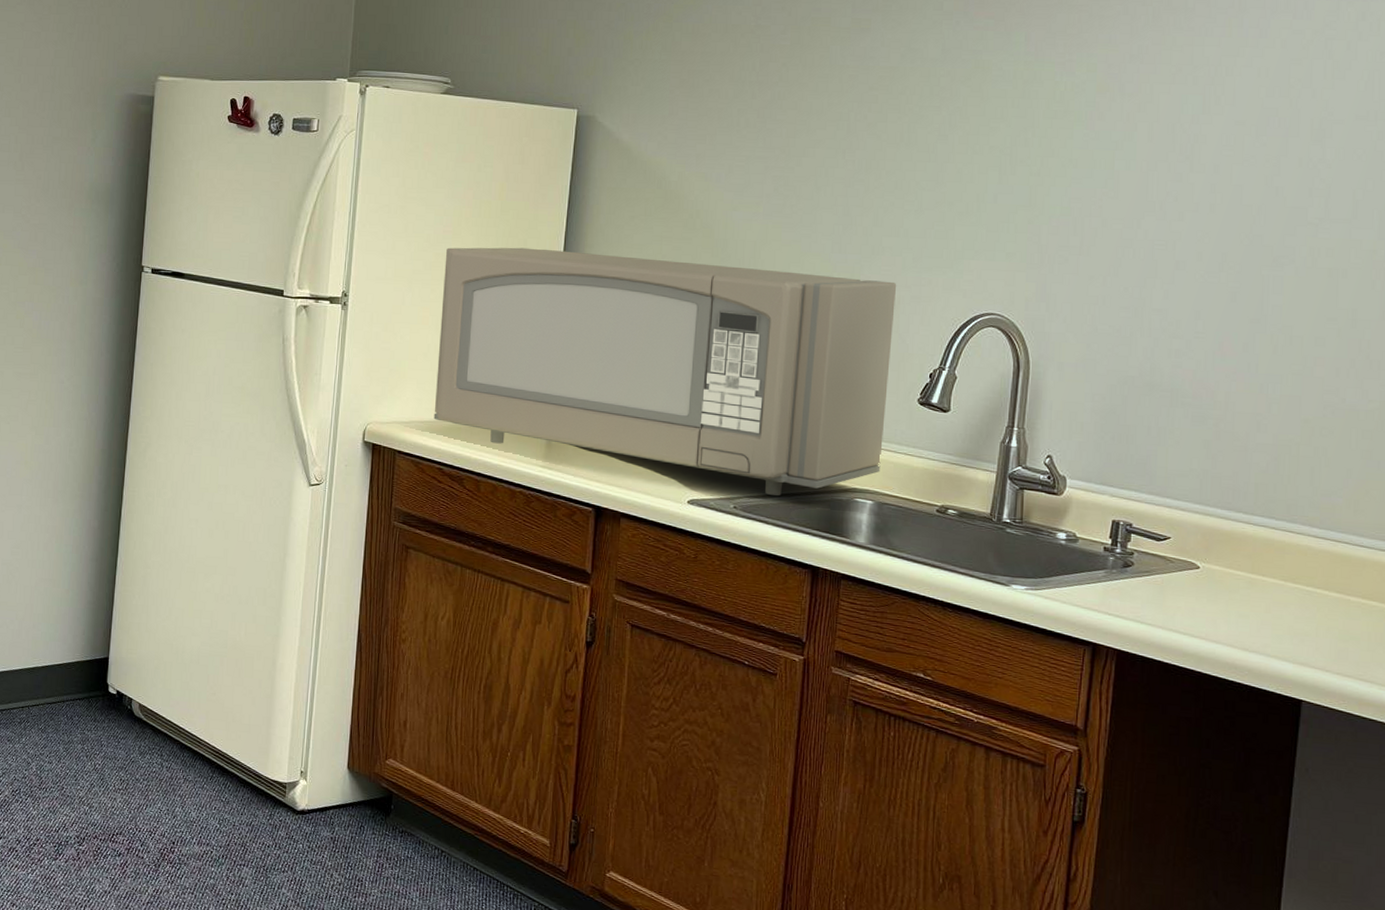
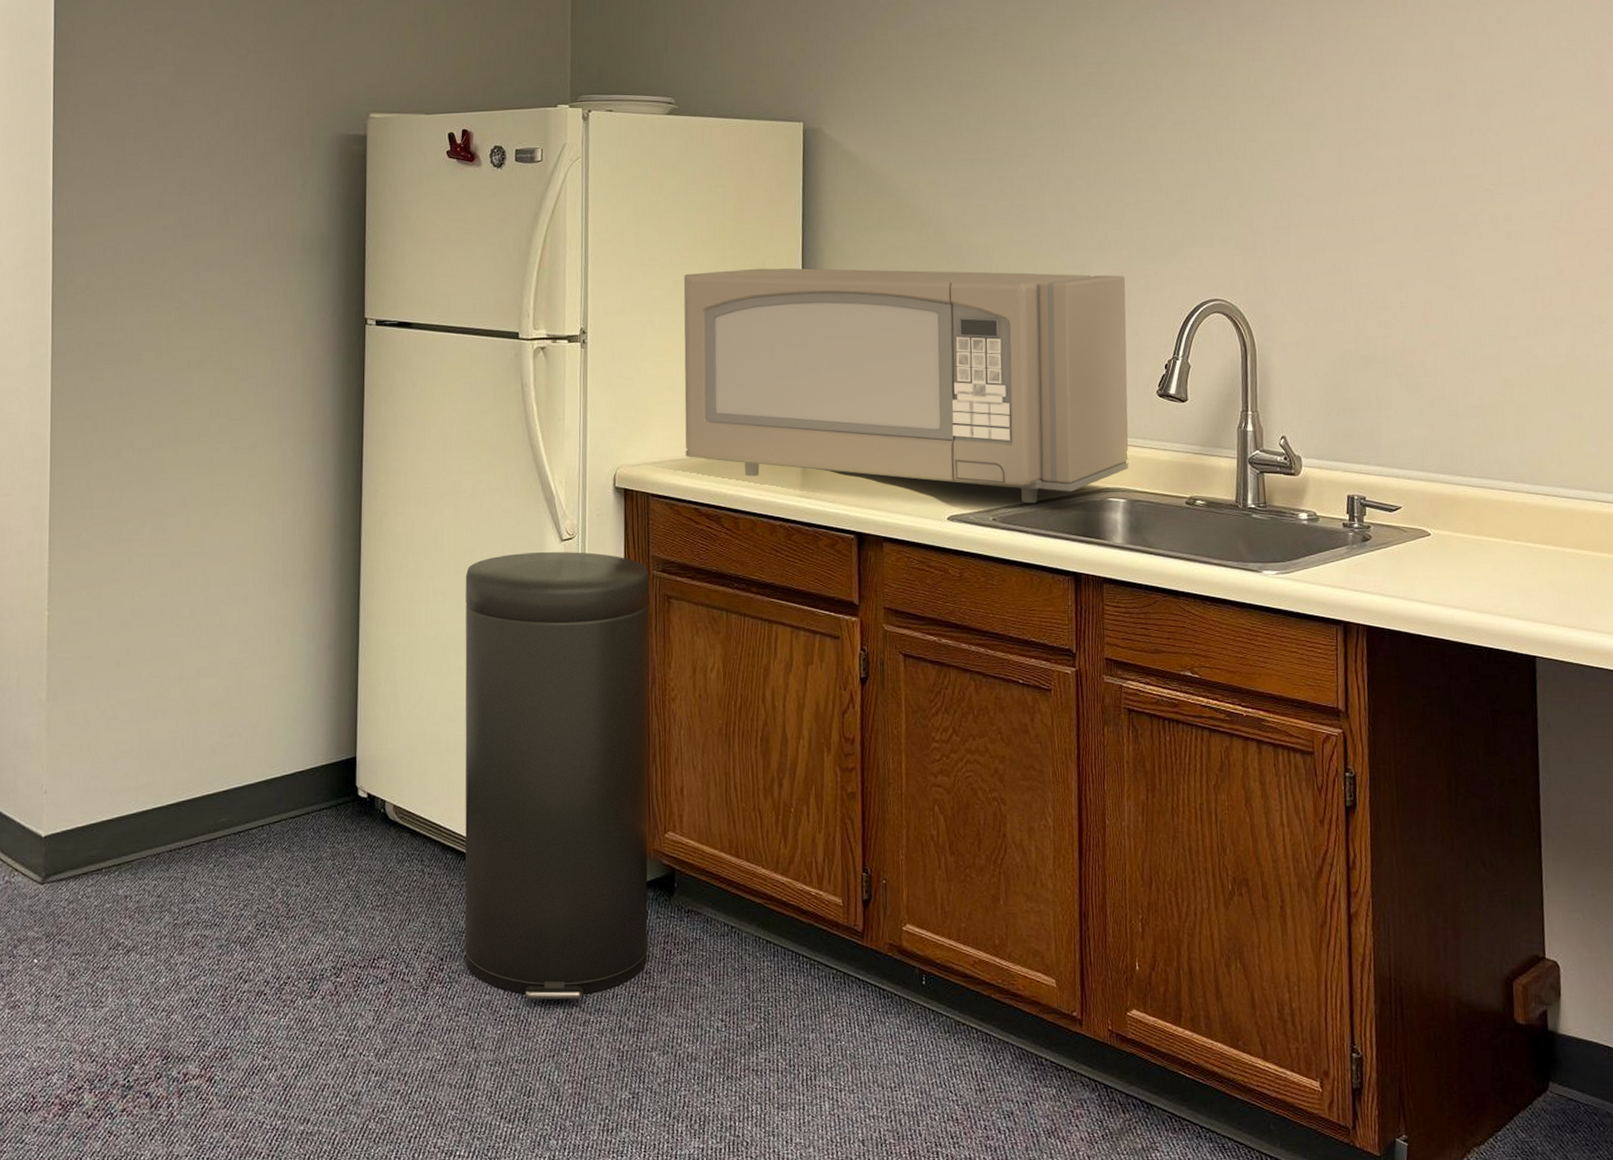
pedal bin: none [193,492,390,895] -> present [463,552,650,1000]

